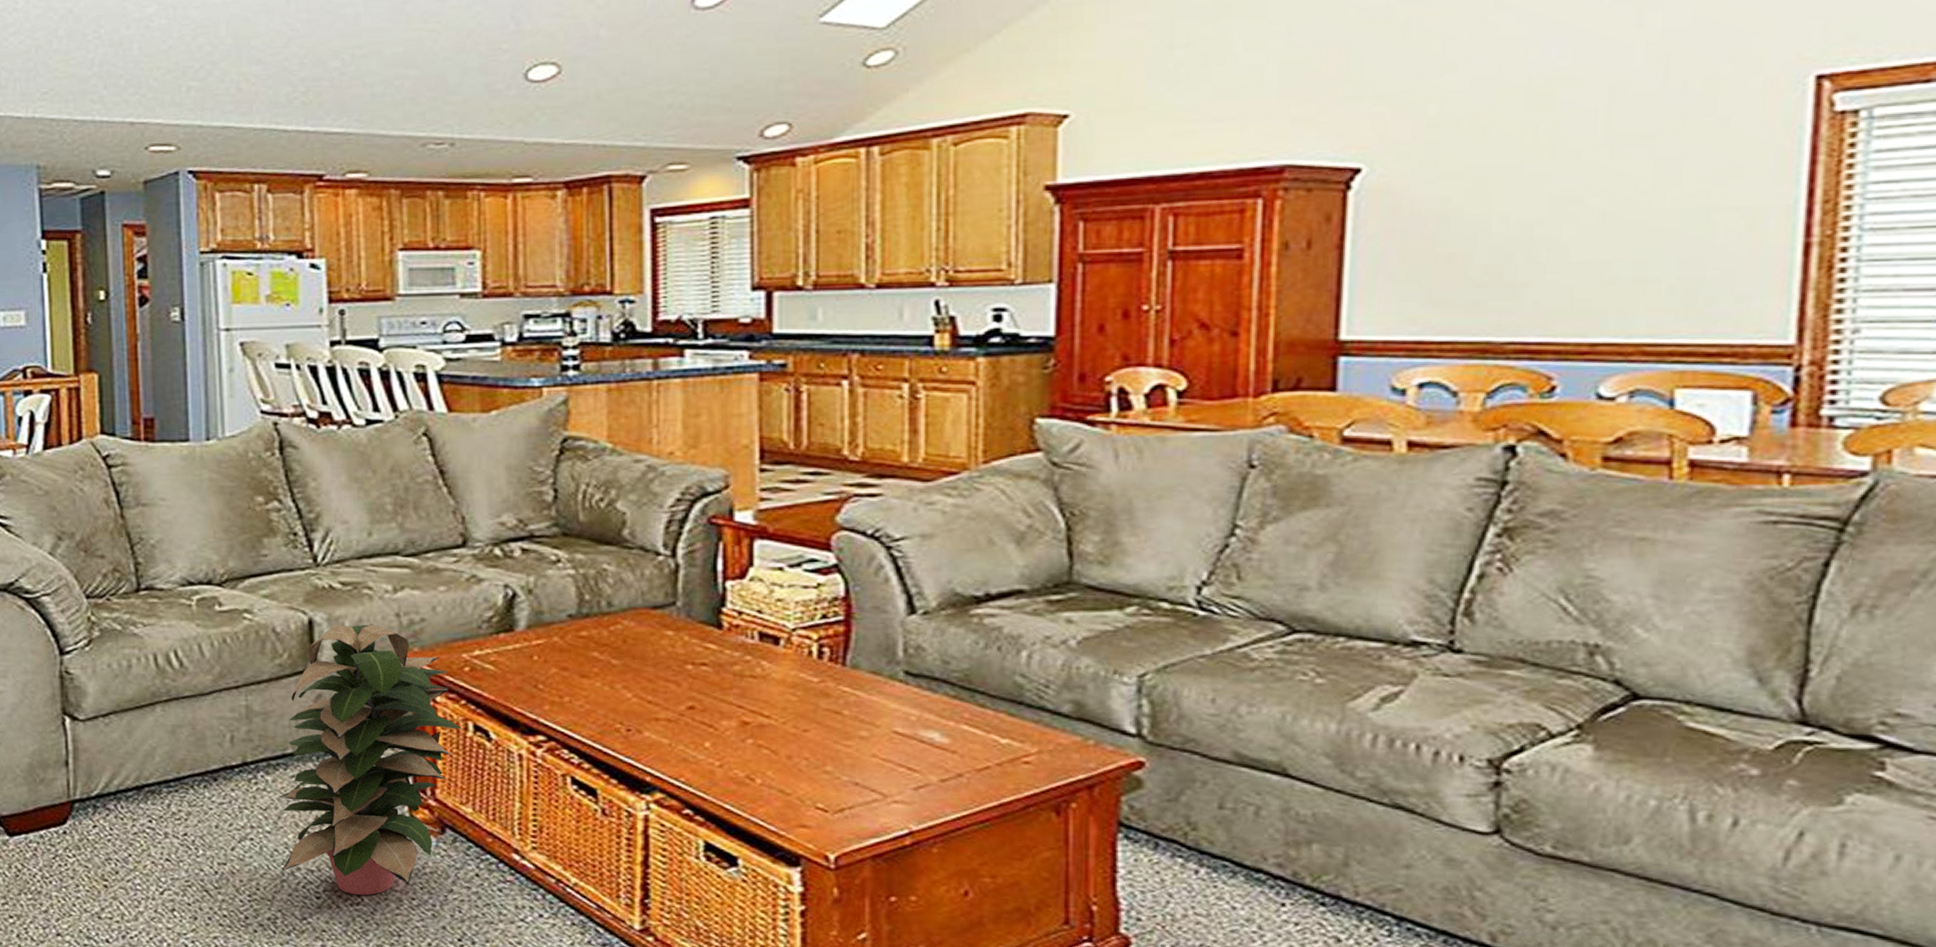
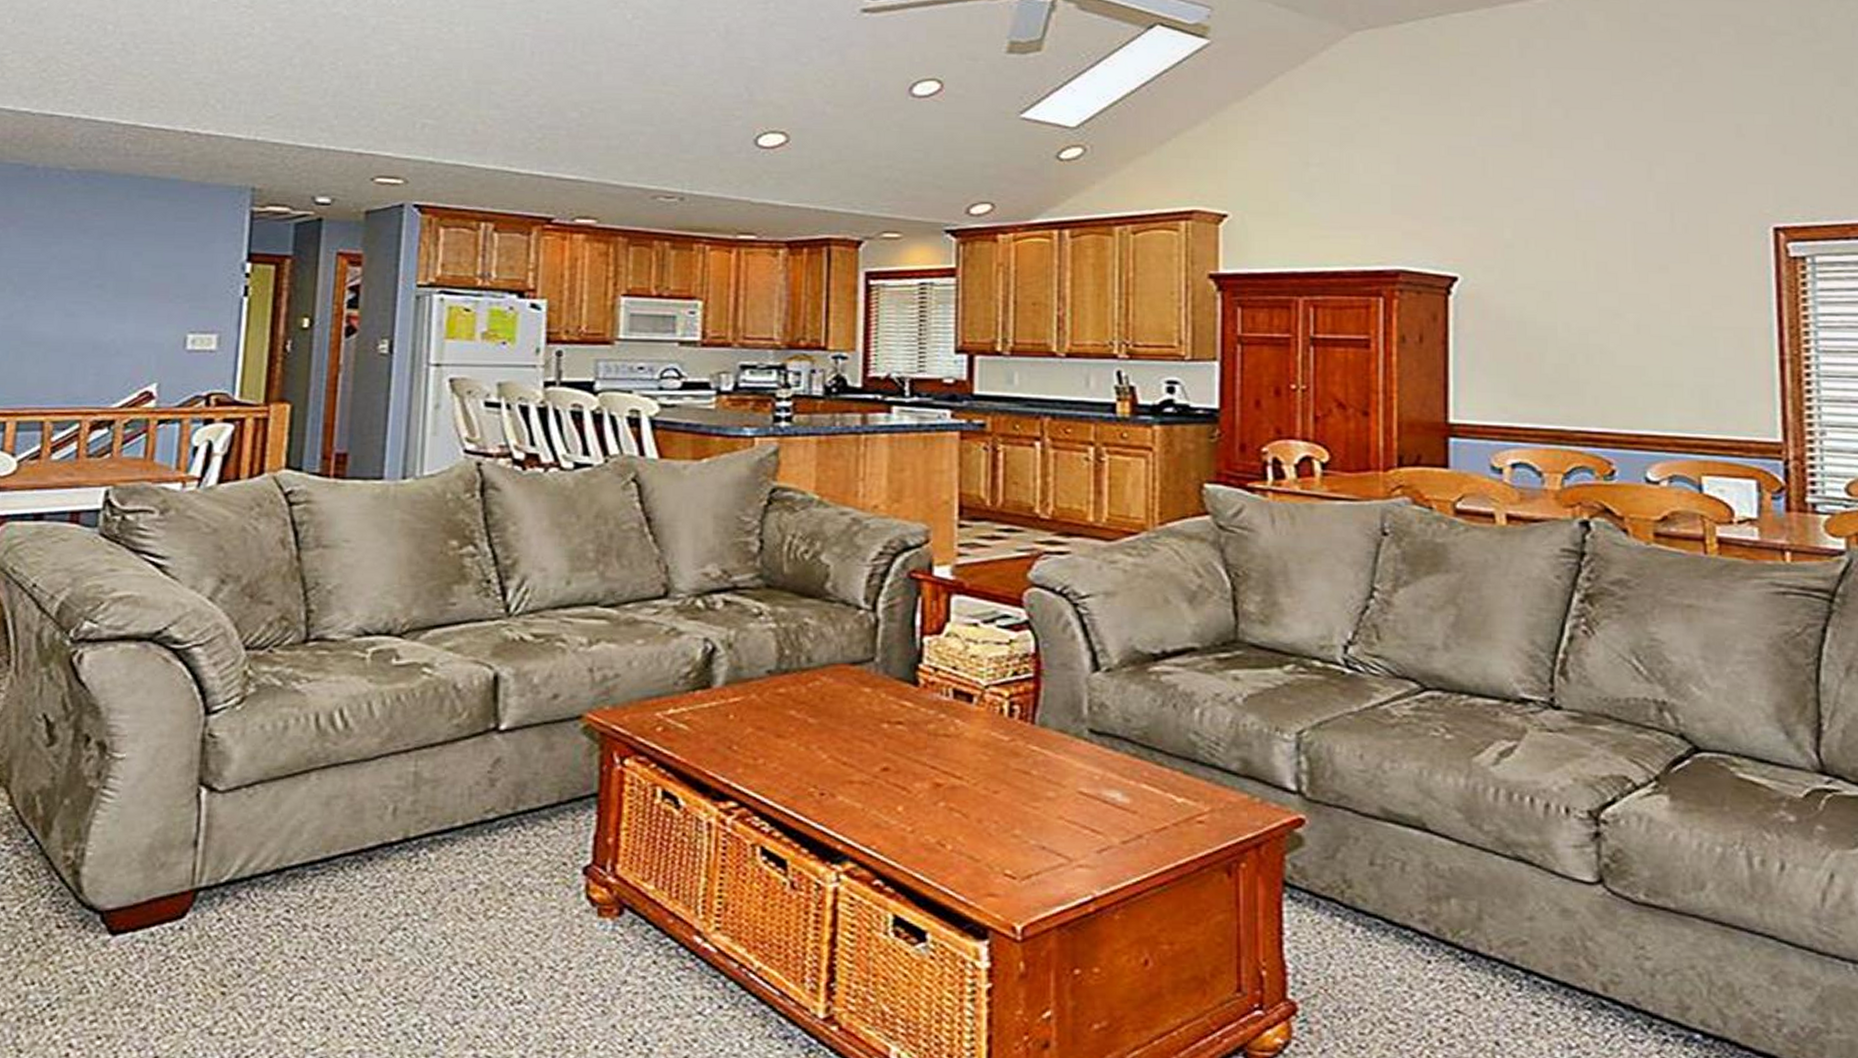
decorative plant: present [279,624,463,896] -> none [436,680,651,992]

